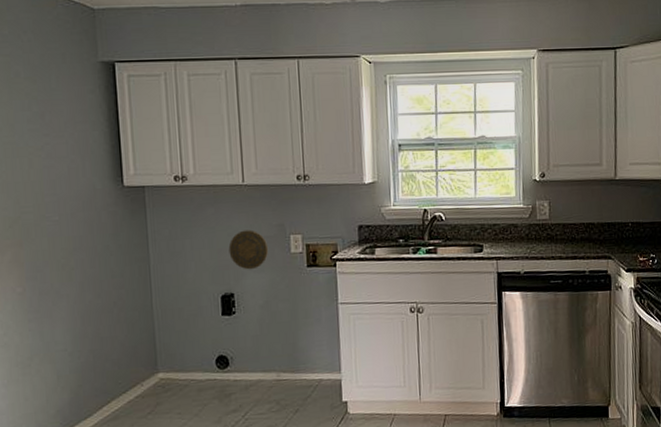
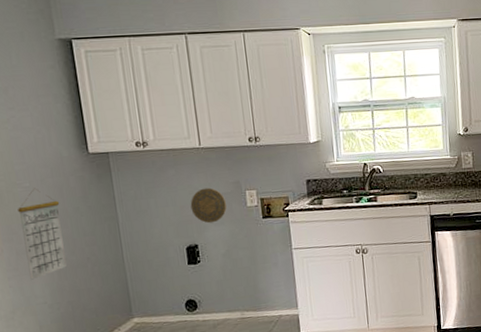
calendar: none [45,222,91,324] -> present [18,188,67,280]

